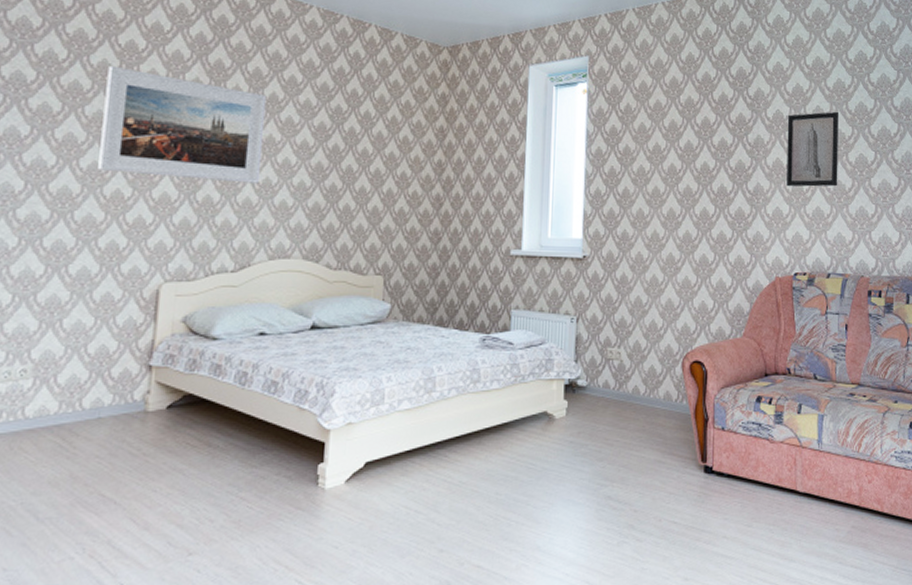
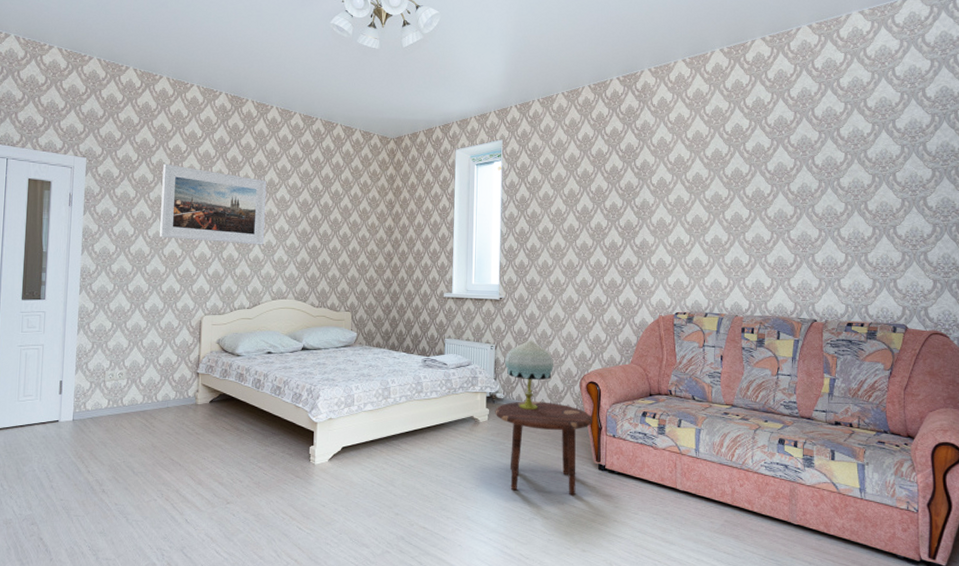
side table: none [575,388,698,508] -> present [495,401,593,496]
table lamp: none [588,310,650,399] -> present [504,340,553,410]
wall art: present [787,111,838,187] -> none [669,176,716,241]

